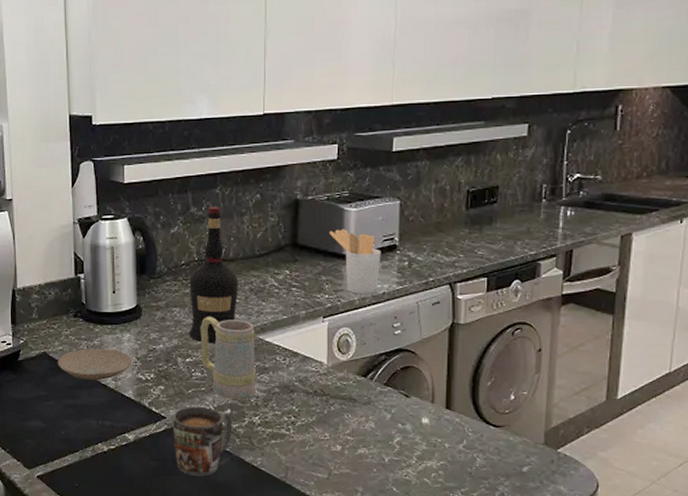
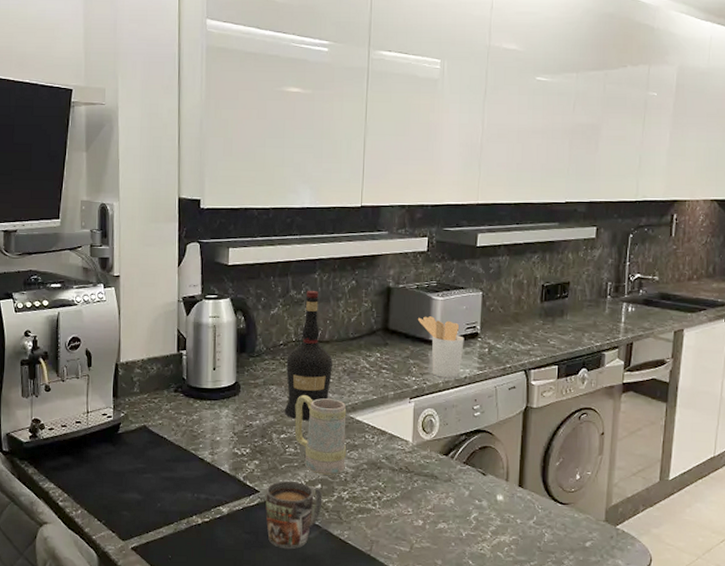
plate: present [57,348,132,381] -> none [156,422,229,455]

